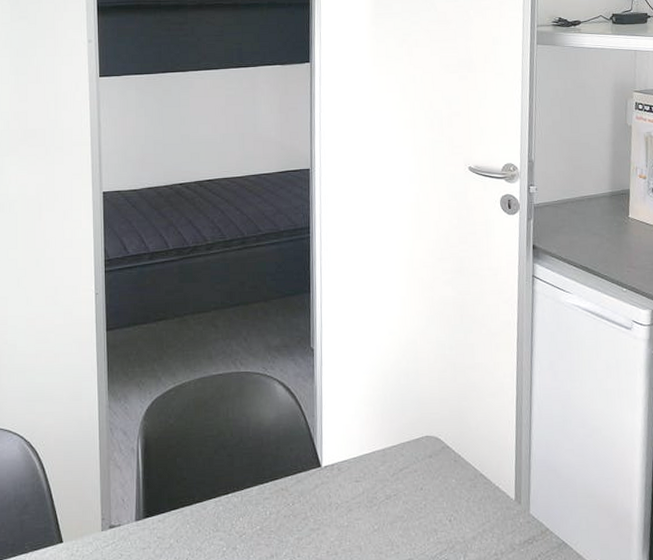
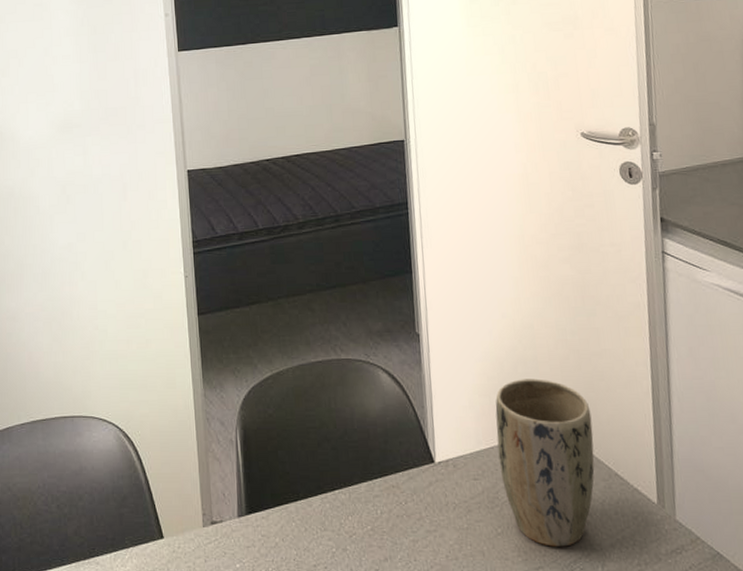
plant pot: none [378,389,463,540] -> present [495,379,595,547]

